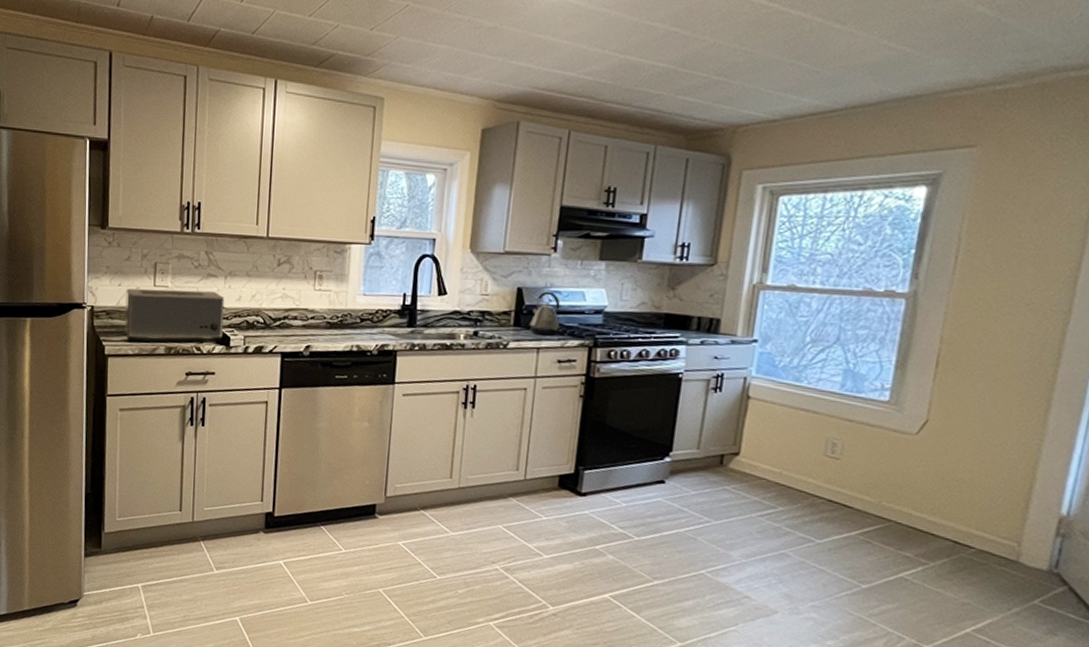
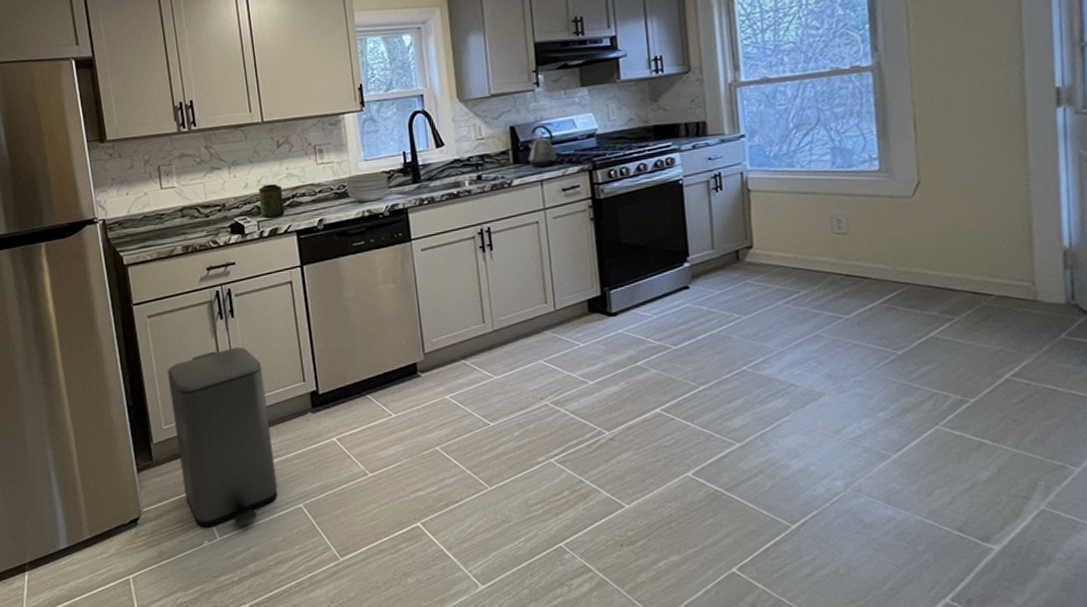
toaster: present [124,288,226,343] -> none [133,184,236,248]
pedal bin: none [126,455,224,627] -> present [167,347,278,528]
canister: none [248,301,275,336] -> present [258,183,285,218]
bowl: none [339,307,384,338] -> present [345,172,390,203]

